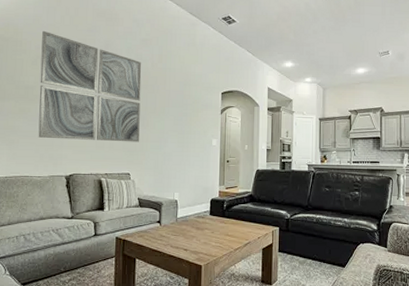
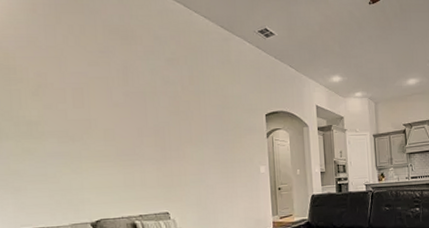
wall art: present [38,30,142,142] -> none [41,54,176,182]

